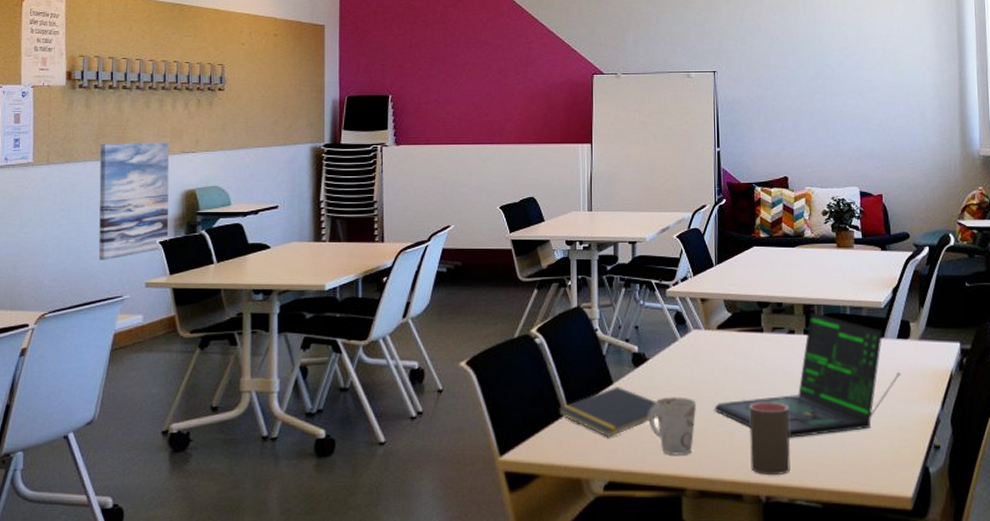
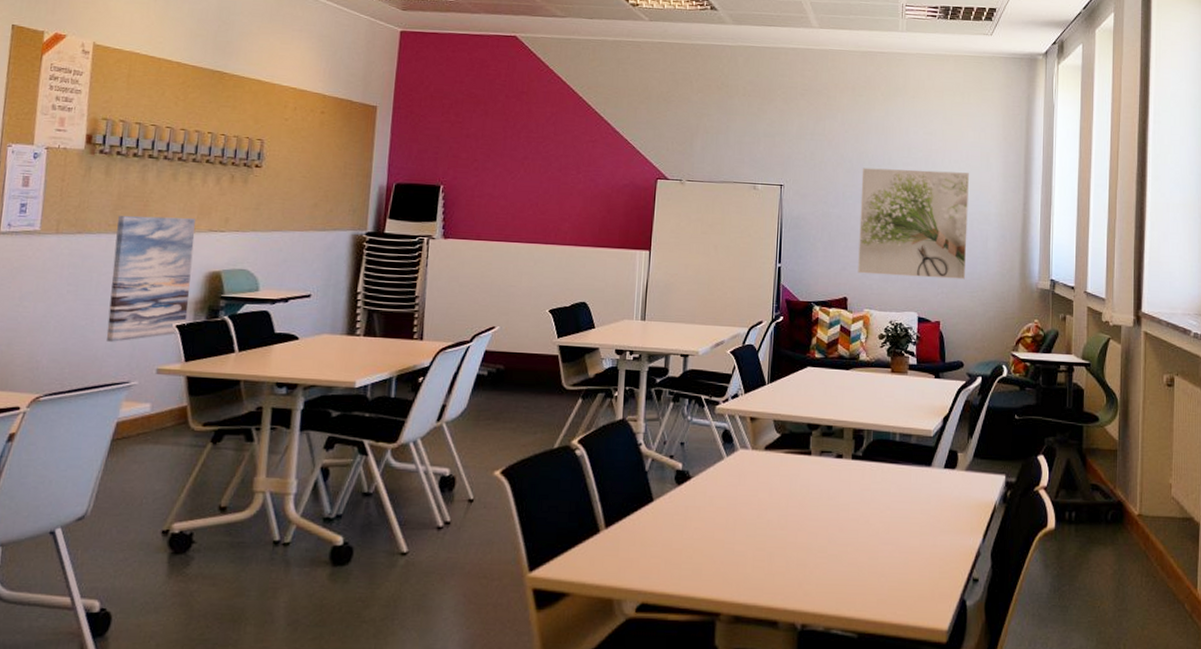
notepad: present [558,387,658,437] -> none [594,504,698,557]
mug: present [648,397,697,455] -> none [687,517,738,578]
laptop: present [714,312,902,438] -> none [755,437,946,565]
cup: present [749,403,790,475] -> none [788,527,831,602]
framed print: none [793,46,905,153] -> present [858,167,969,280]

